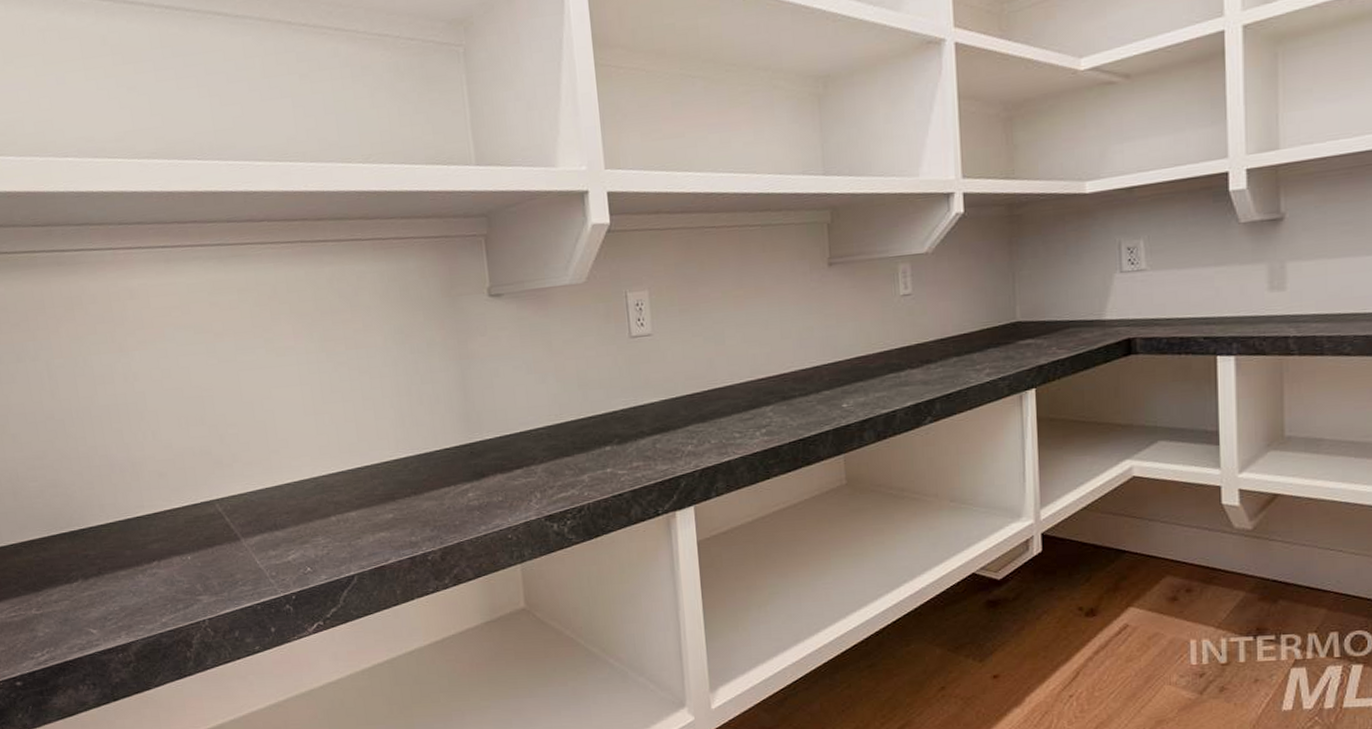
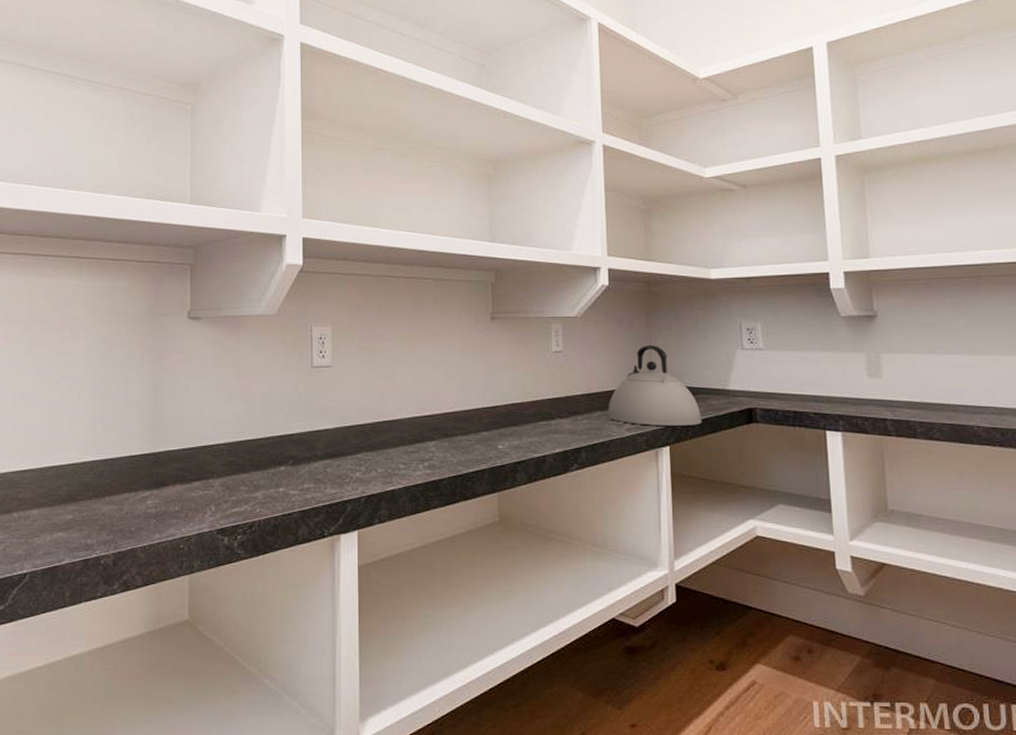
kettle: none [963,277,1072,368] -> present [607,345,702,427]

